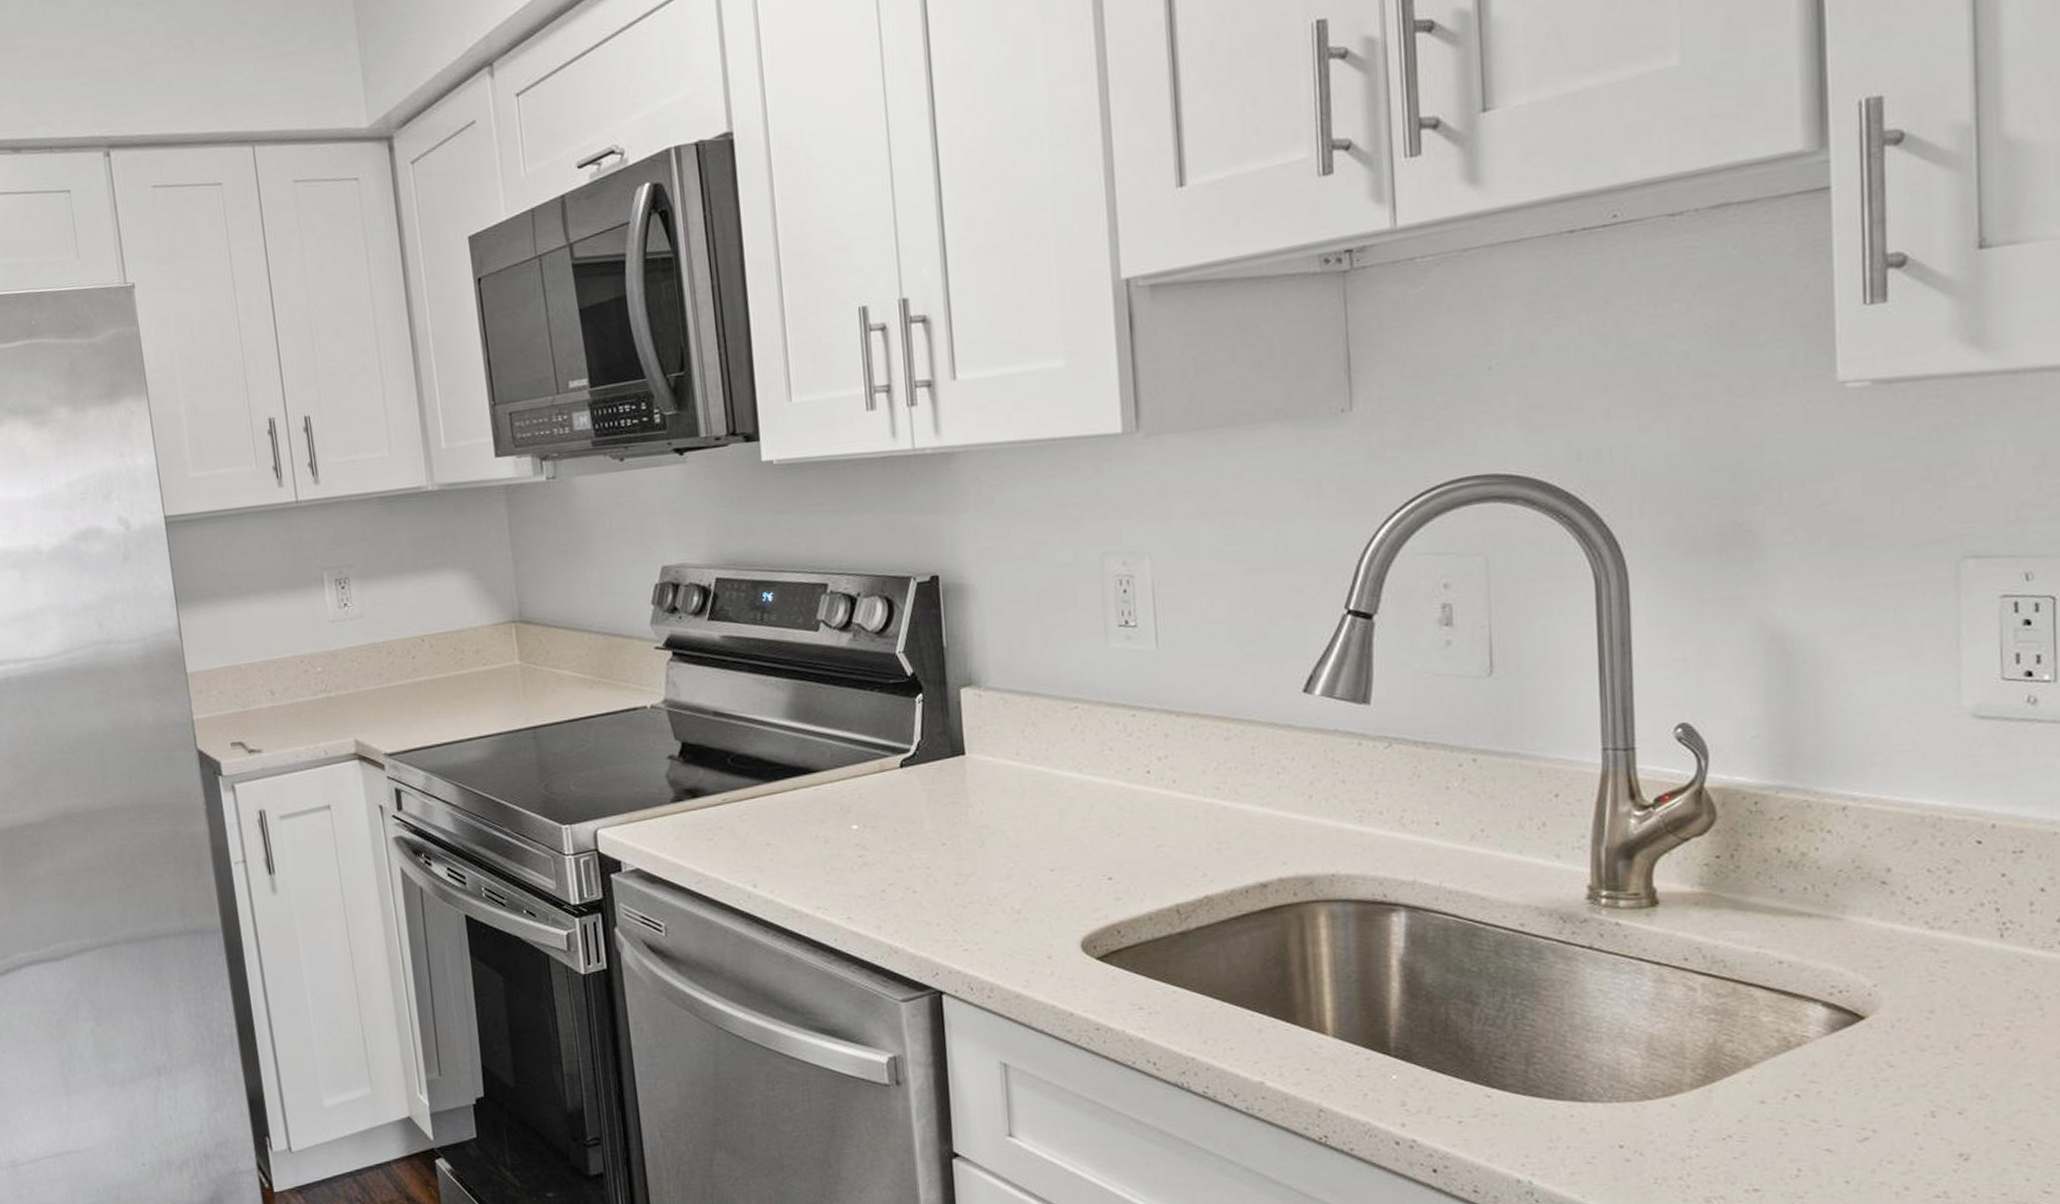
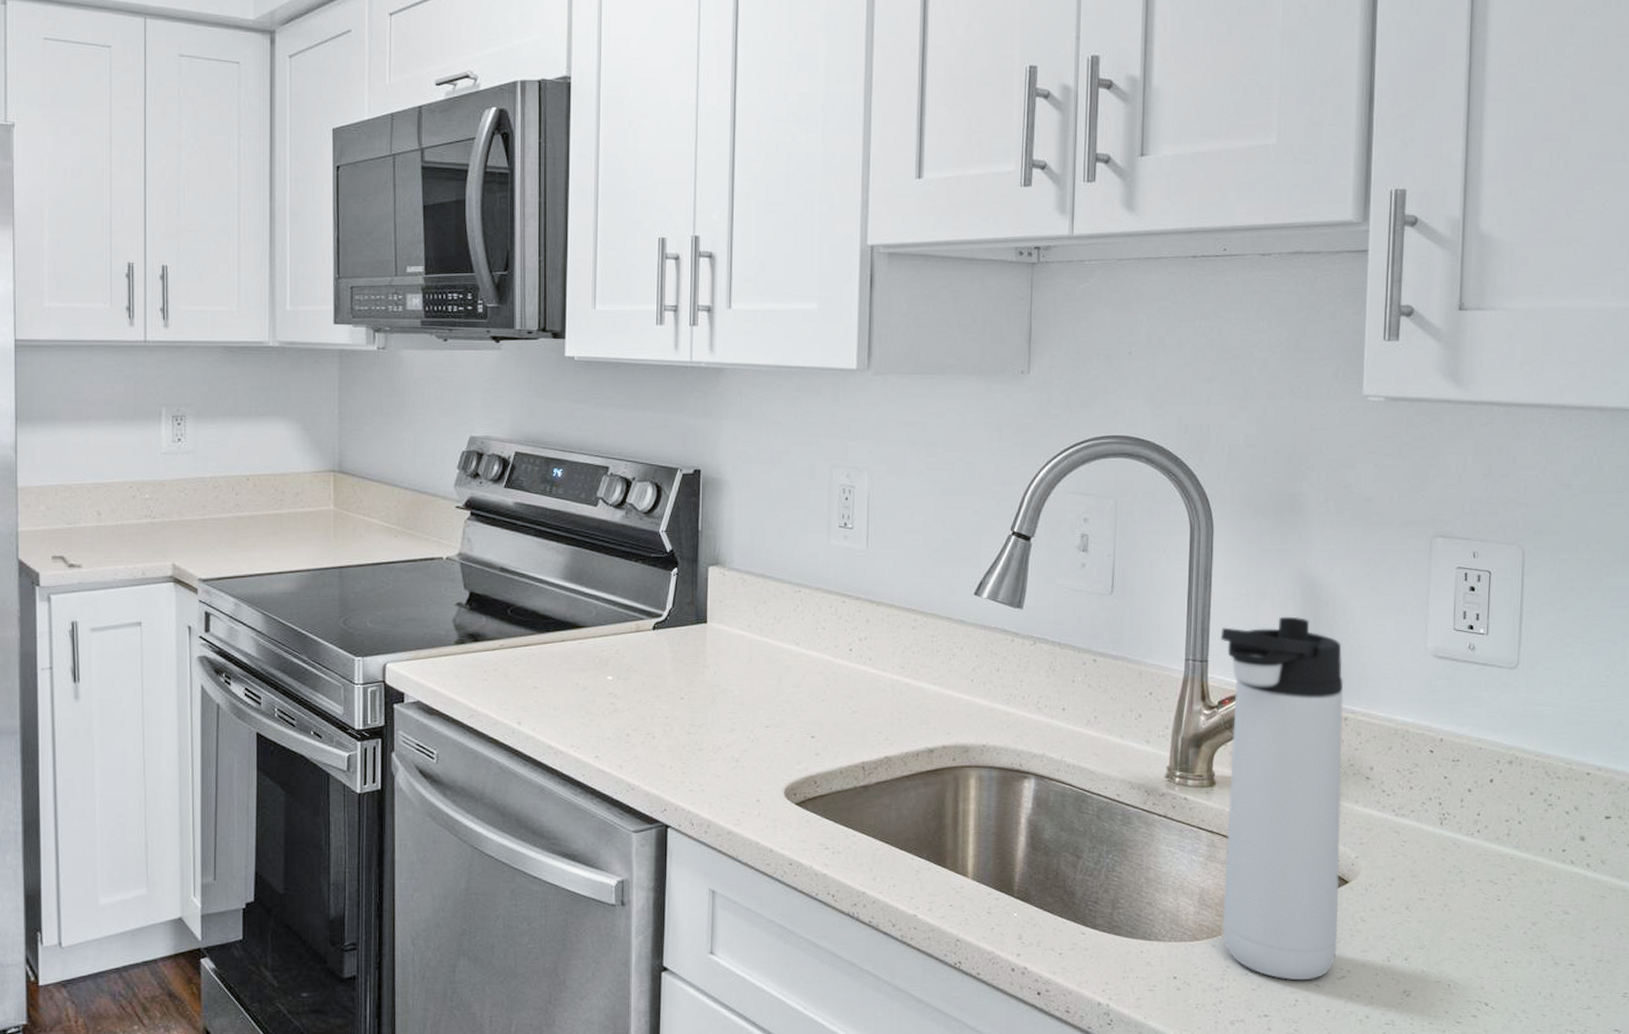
thermos bottle: none [1651,681,1855,1145] -> present [1221,616,1344,981]

